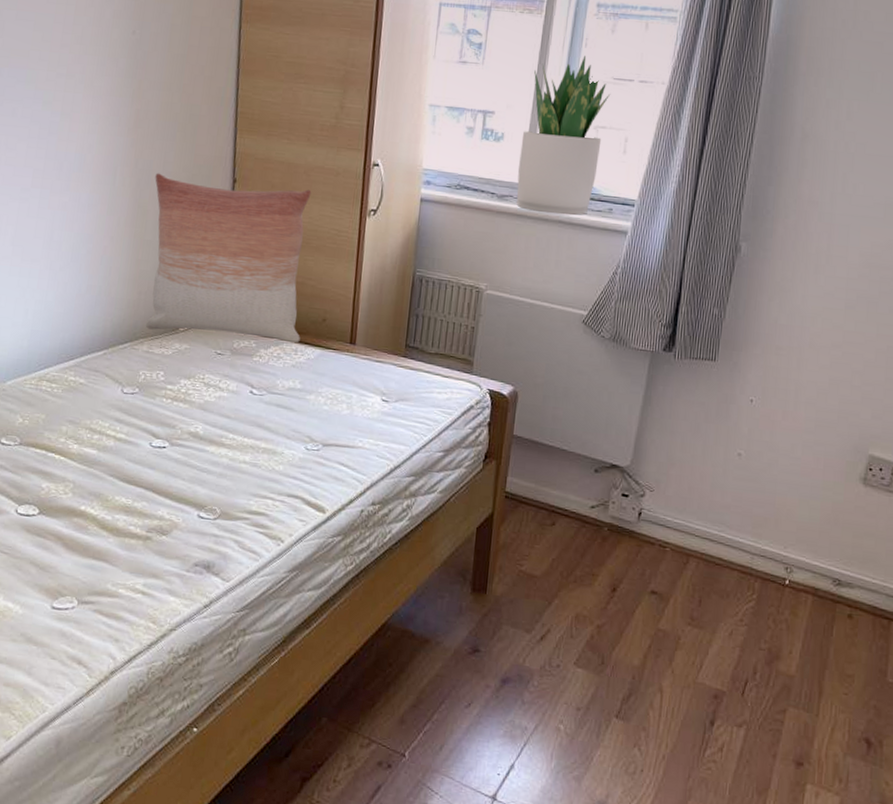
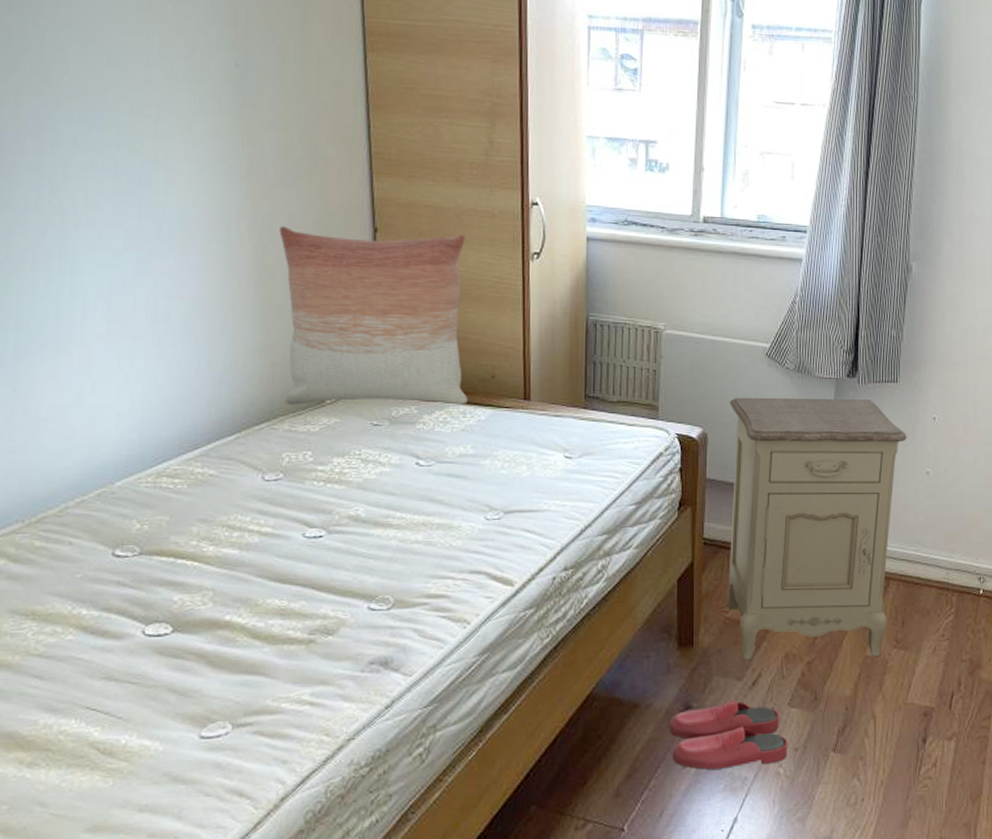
slippers: none [456,650,571,719] -> present [669,699,788,770]
planter: present [516,55,611,216] -> none [687,79,774,246]
nightstand: none [522,360,721,631] -> present [727,397,907,660]

